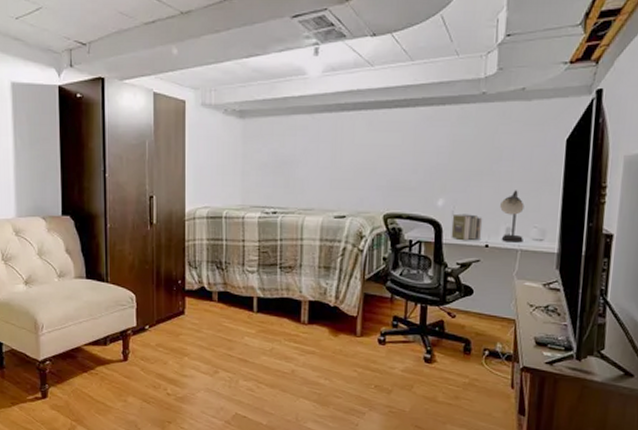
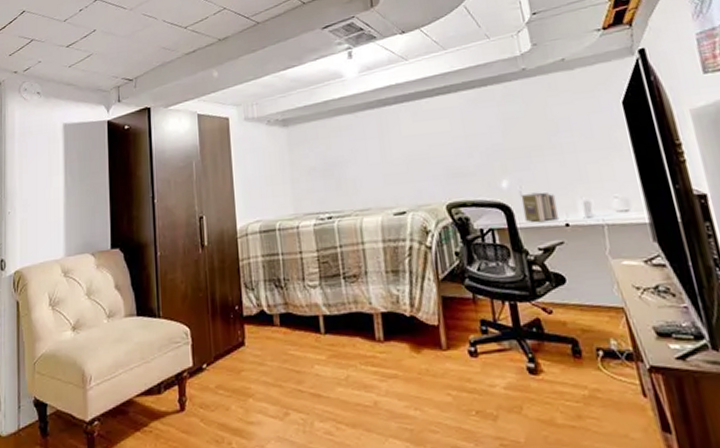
desk lamp: present [500,190,525,243] -> none [570,160,607,218]

